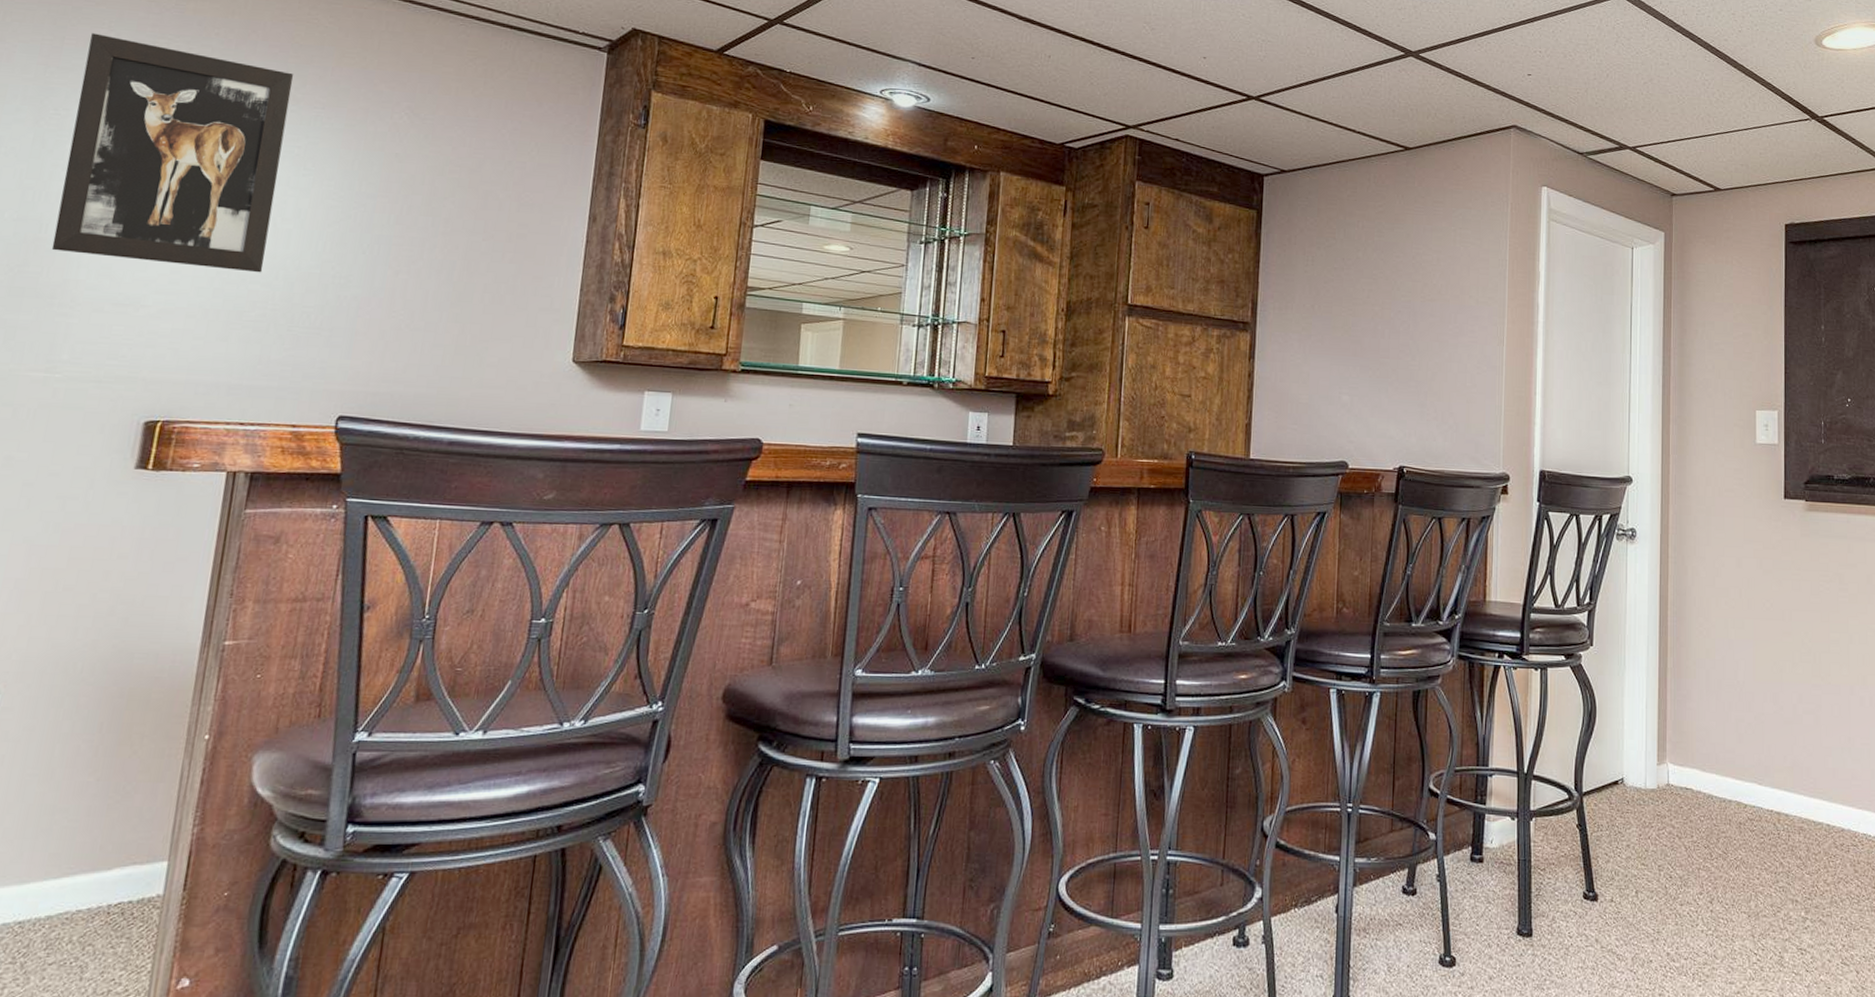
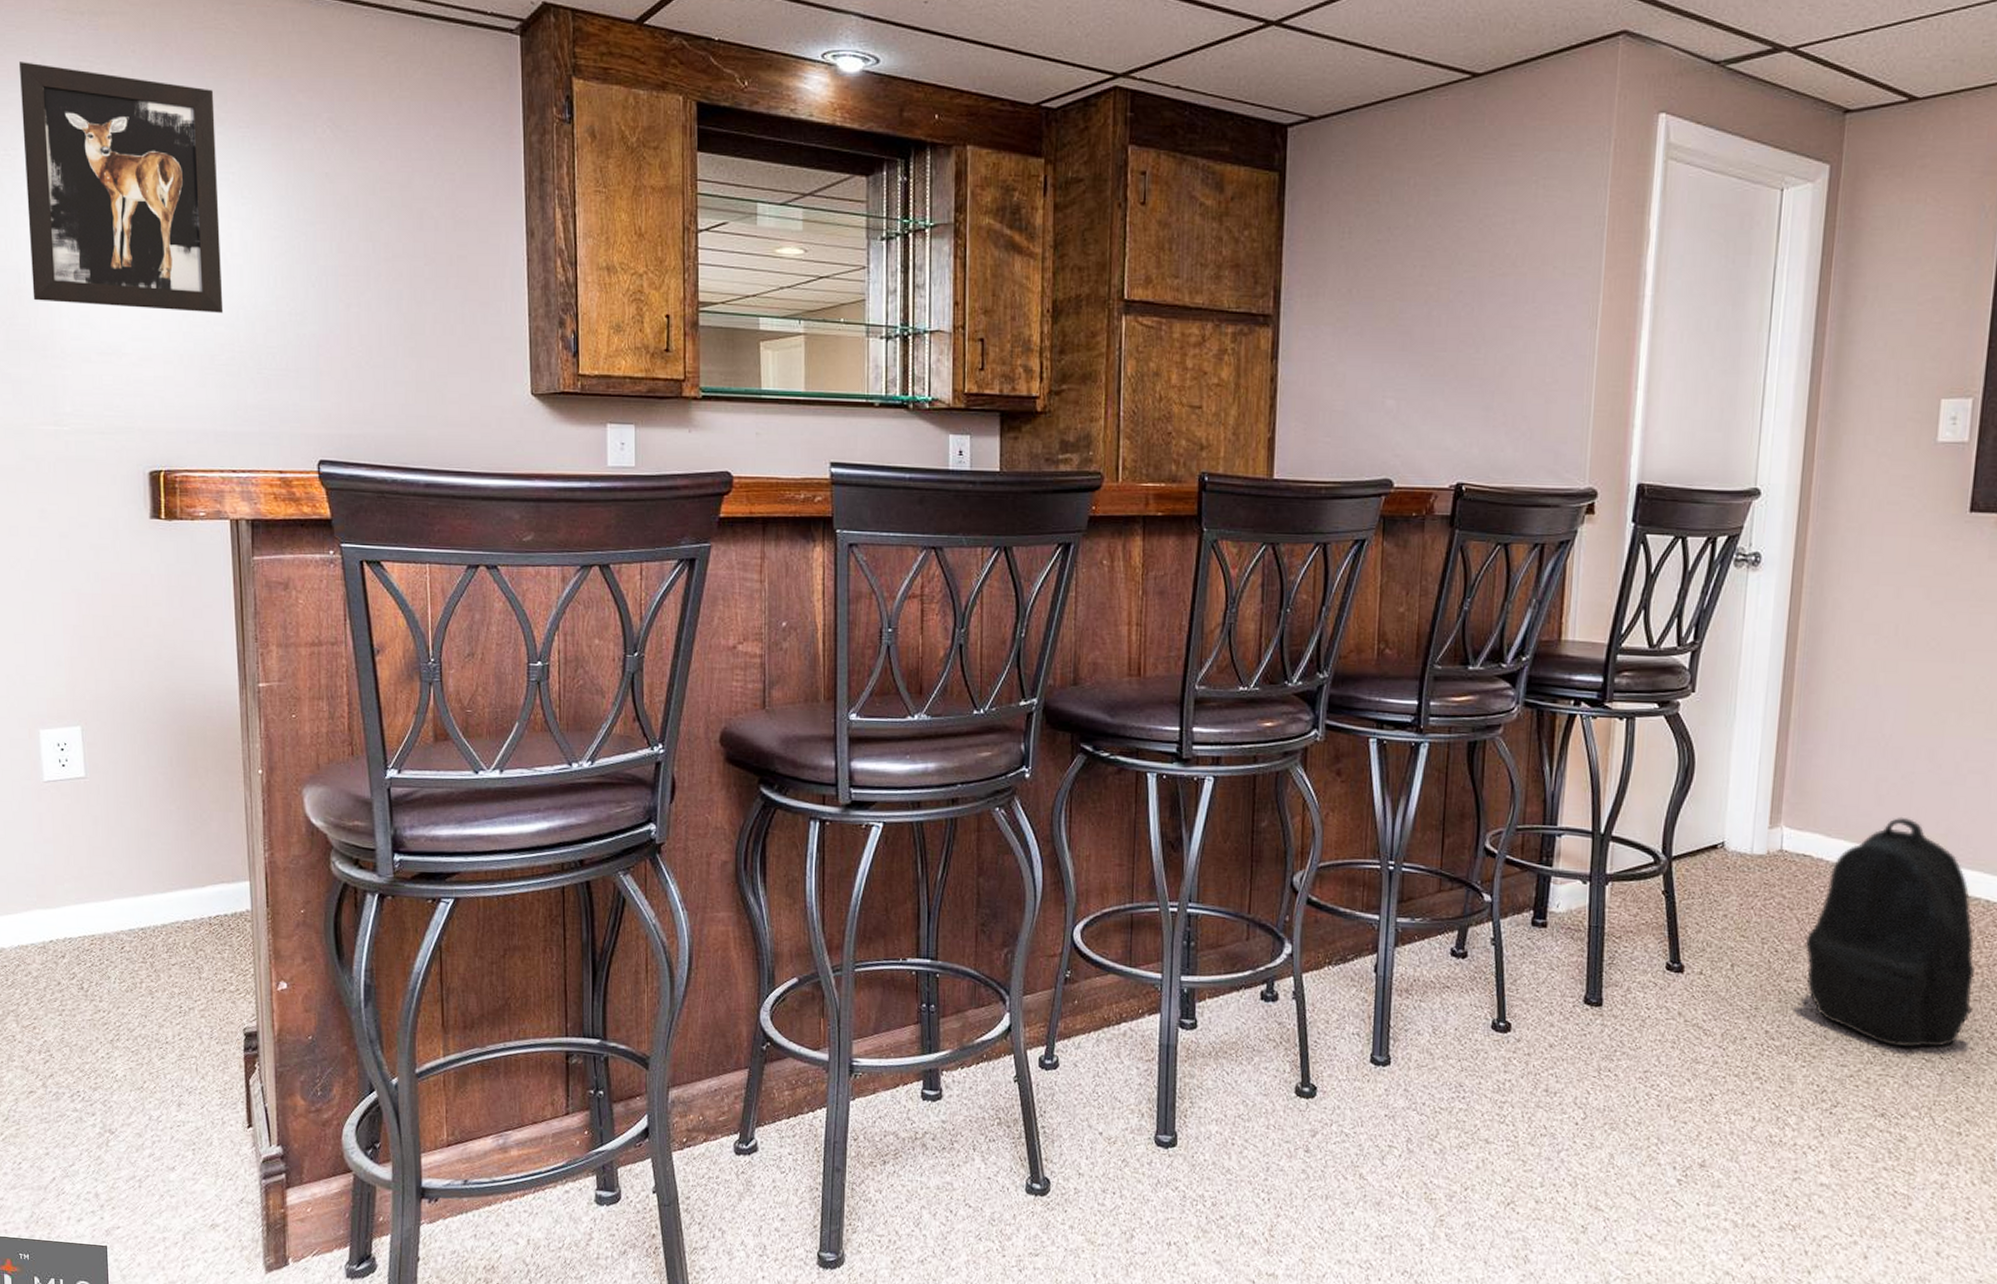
backpack: none [1692,752,1827,963] -> present [1804,816,1975,1048]

